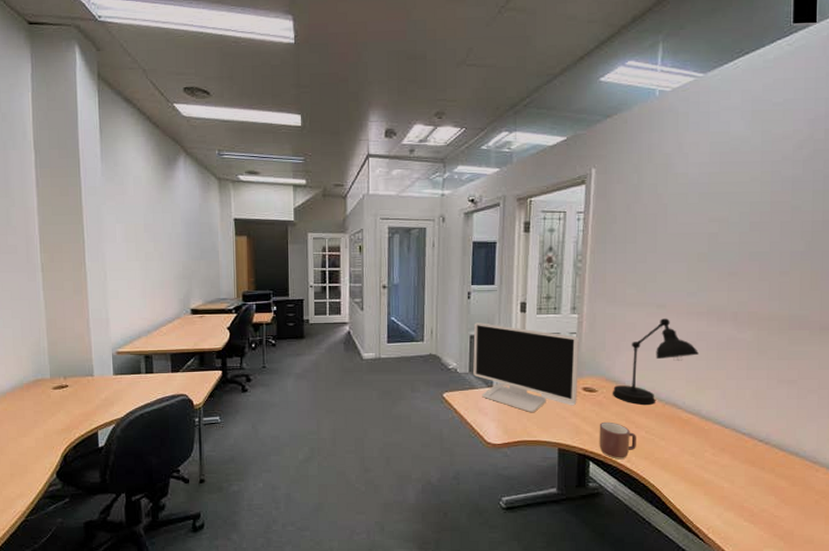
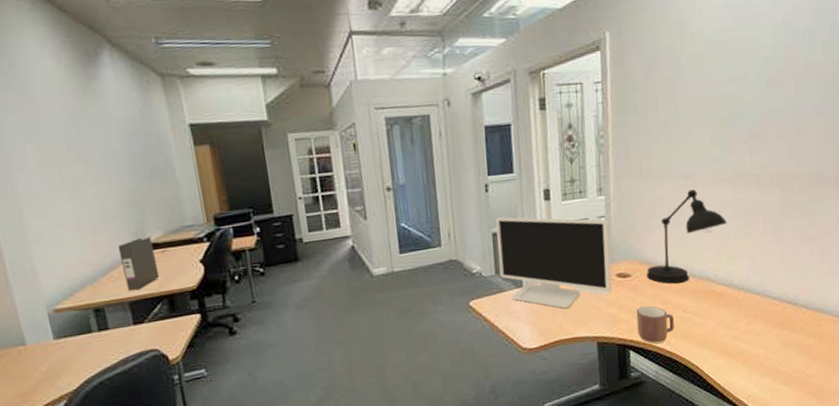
binder: none [169,304,196,345] -> present [117,237,160,292]

